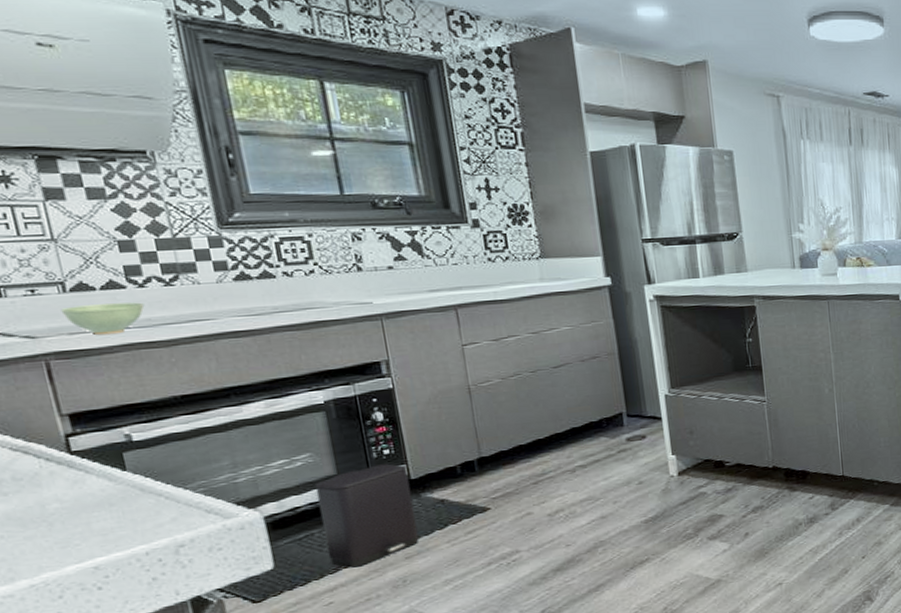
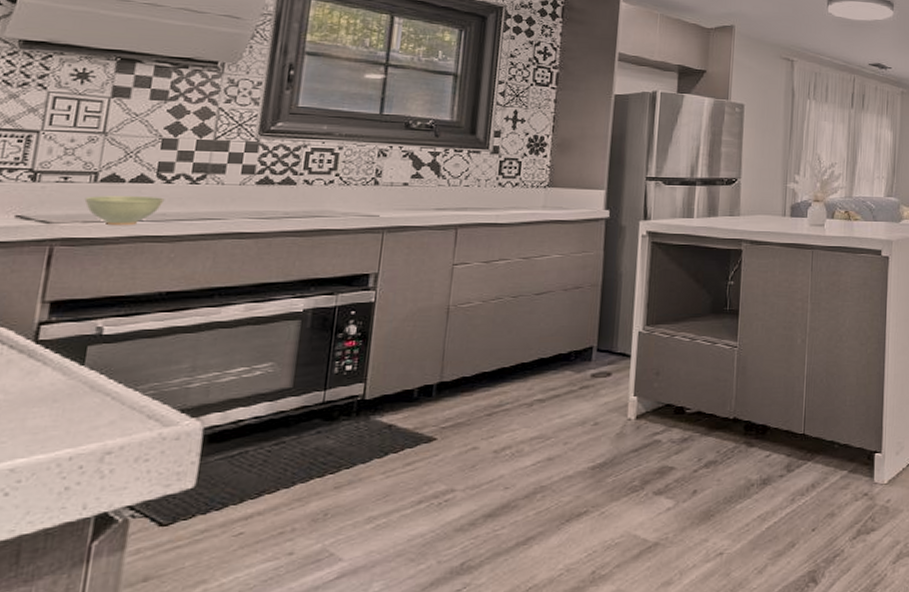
pedal bin: present [314,464,419,568] -> none [256,381,364,494]

